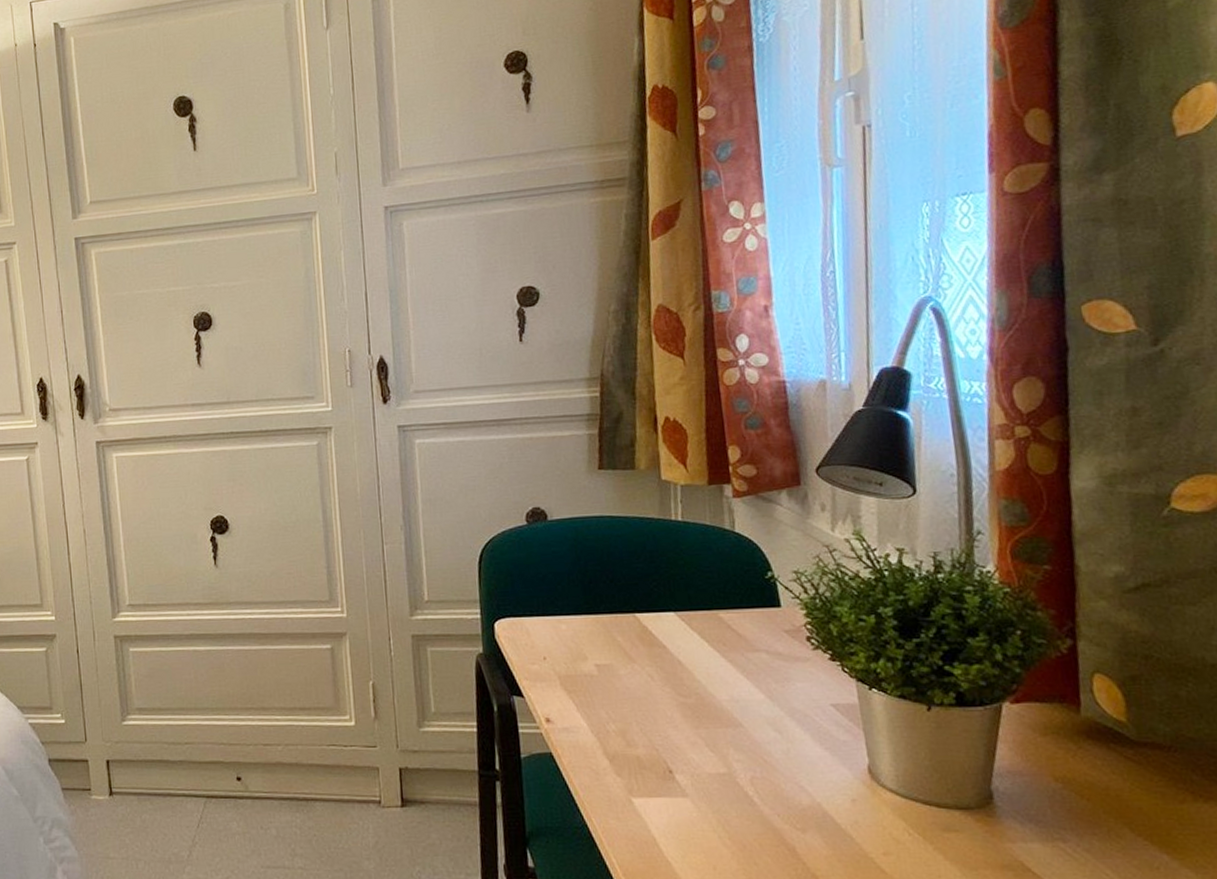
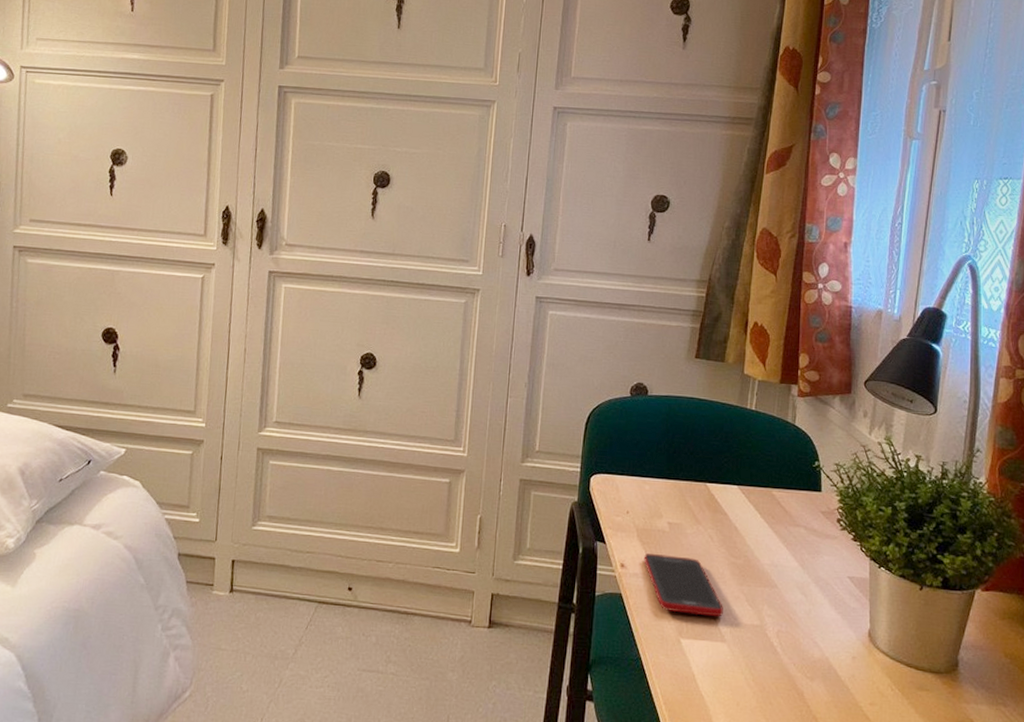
cell phone: none [572,702,680,769] -> present [644,553,723,617]

